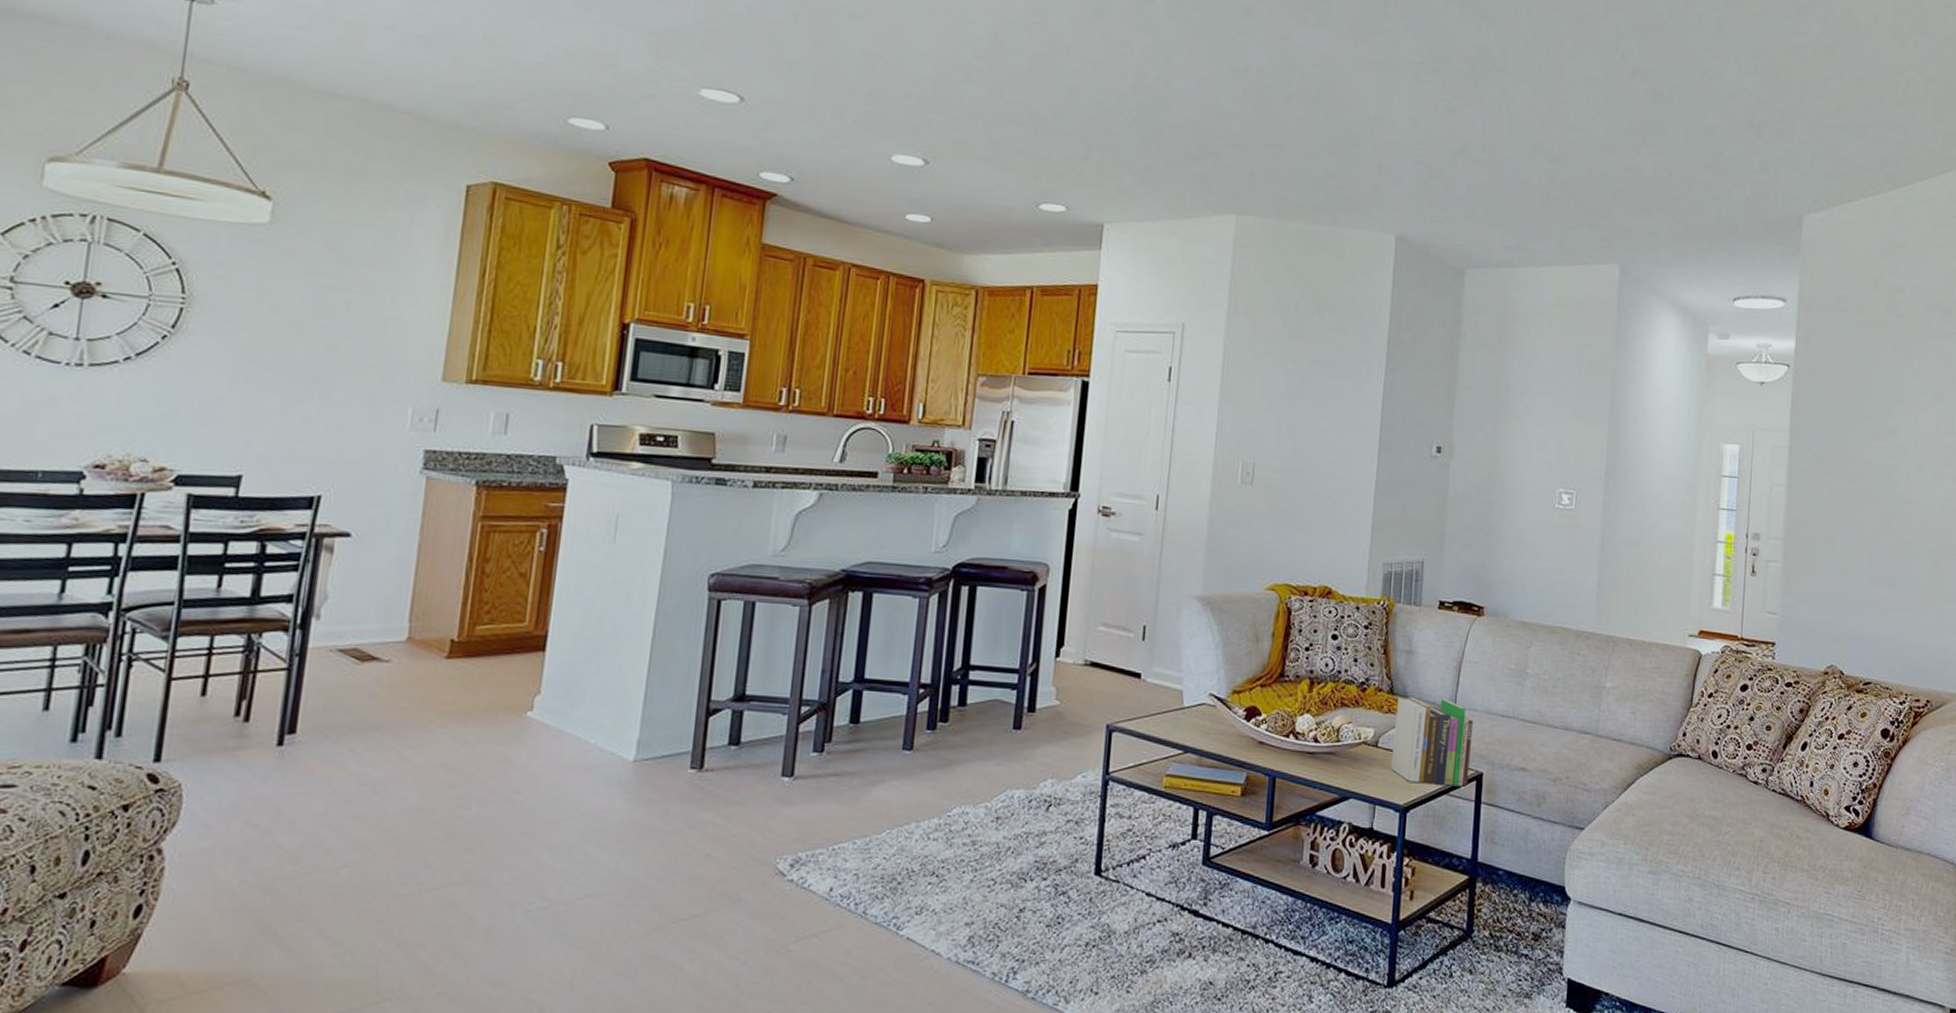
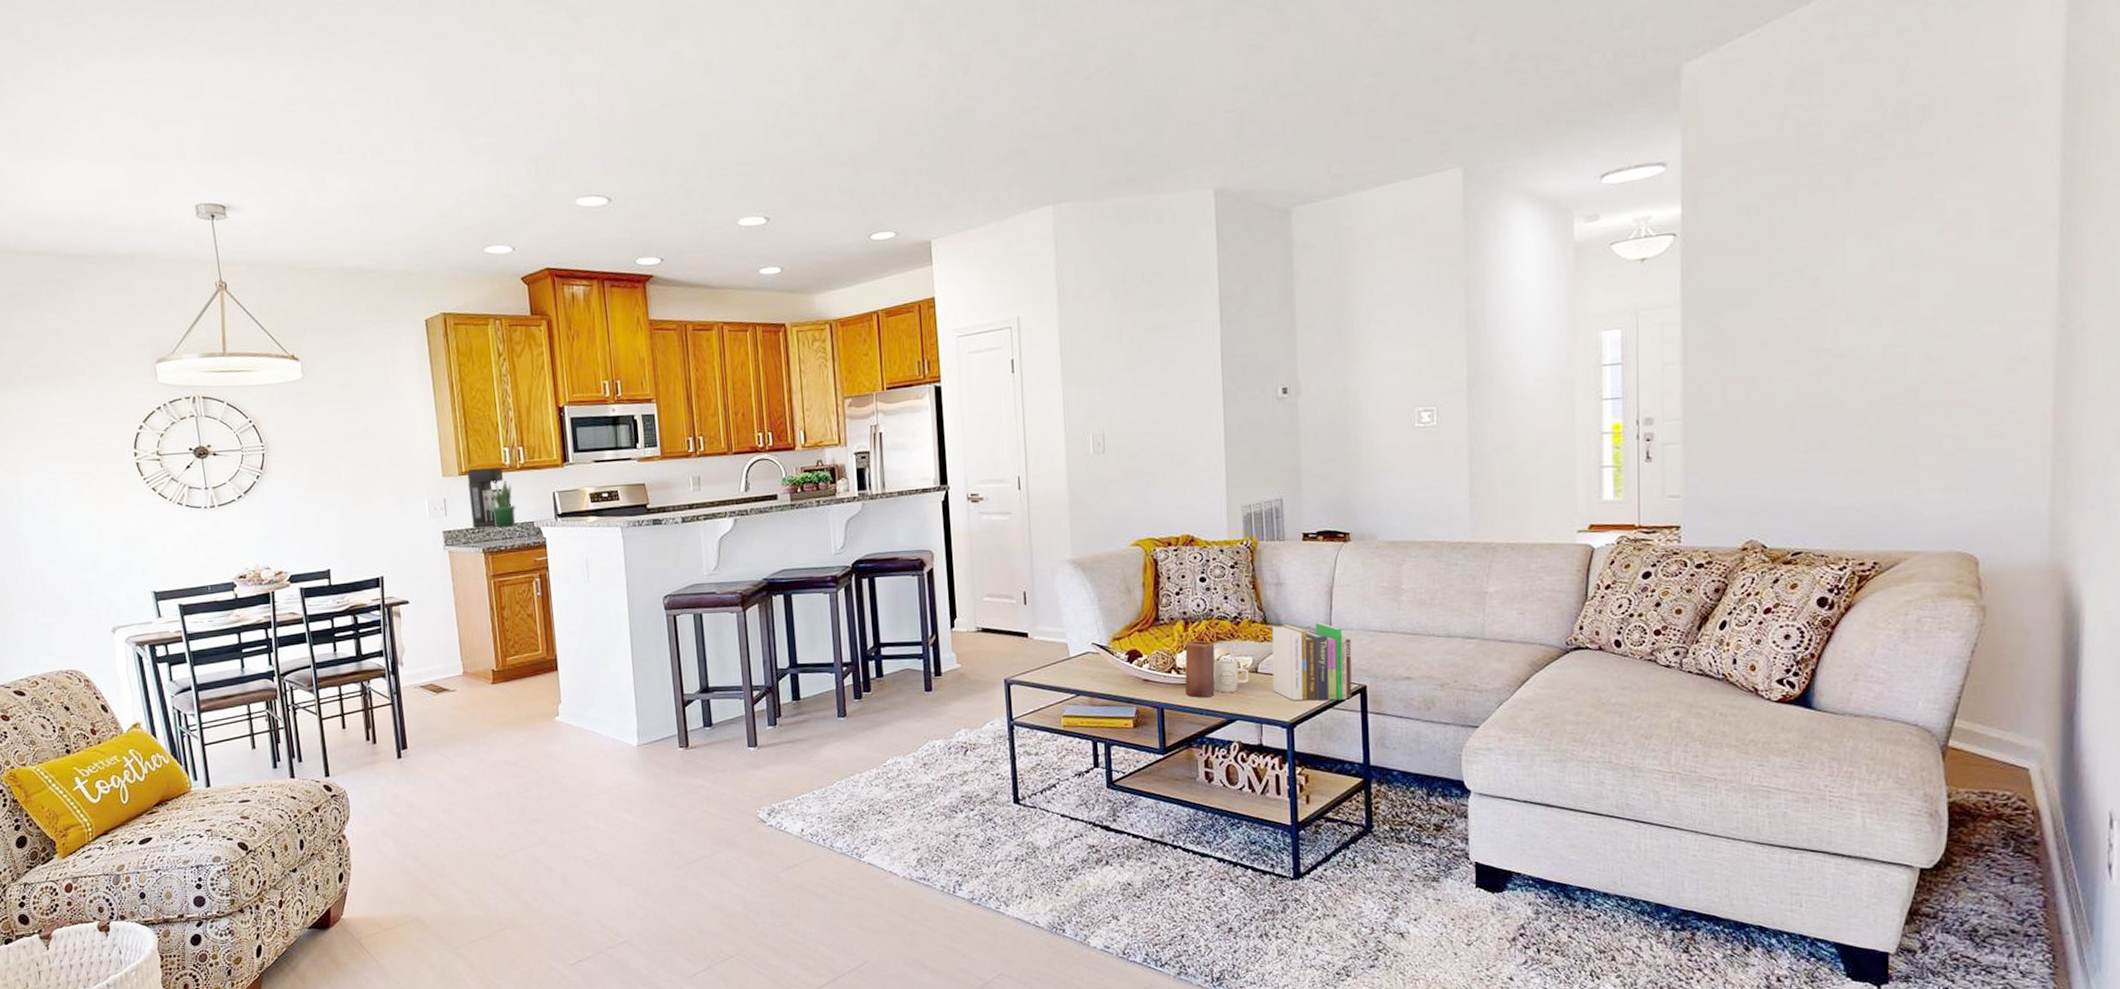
coffee maker: none [469,378,532,456] -> present [467,468,512,530]
planter: none [500,399,536,460] -> present [491,481,516,529]
candle: none [1300,704,1338,770] -> present [1185,640,1215,698]
mug: none [1331,729,1369,766] -> present [1212,660,1249,693]

